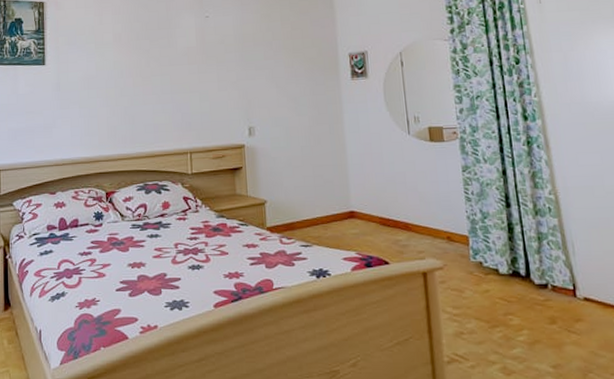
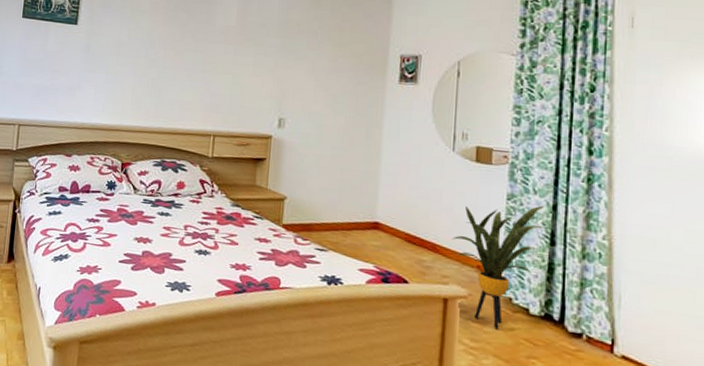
house plant: none [421,172,499,294] -> present [452,205,545,330]

